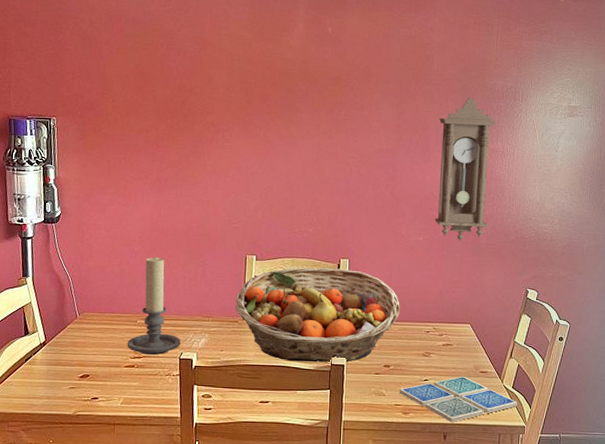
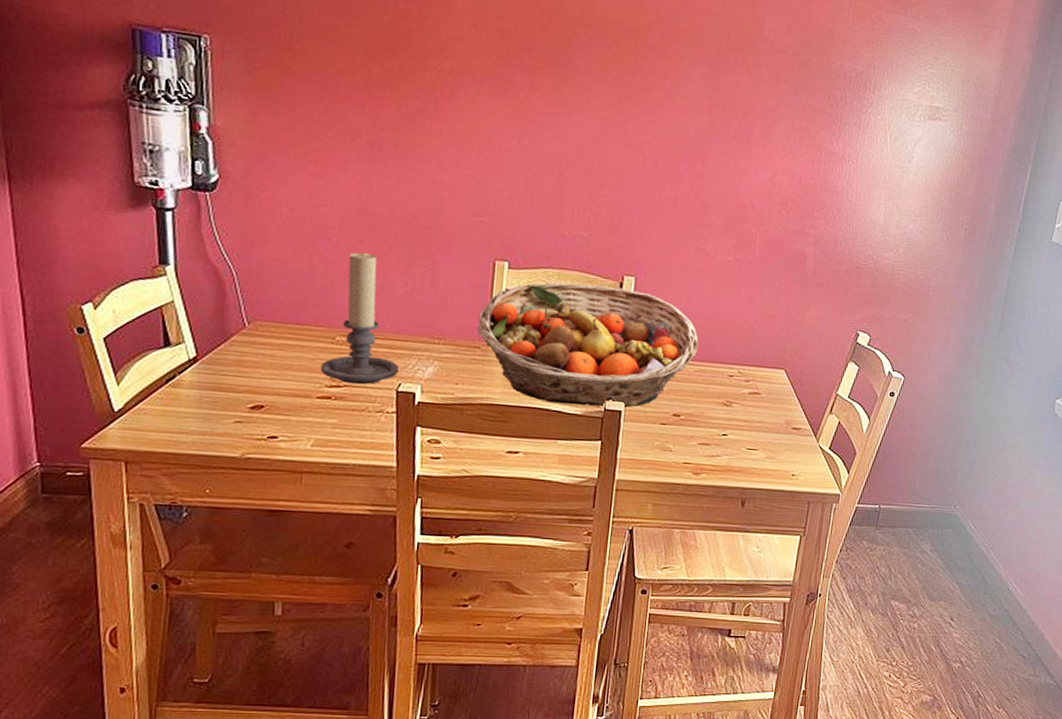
drink coaster: present [399,376,518,422] -> none [690,432,835,487]
pendulum clock: present [435,96,496,242] -> none [750,78,839,266]

